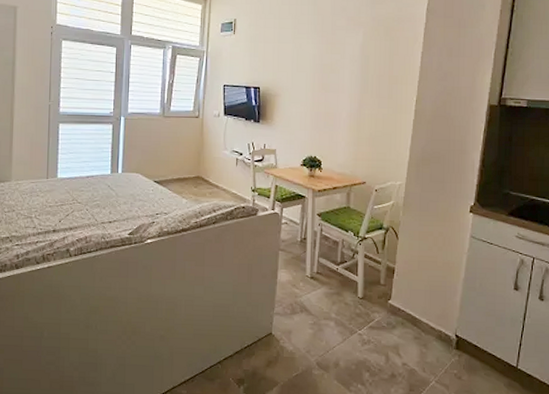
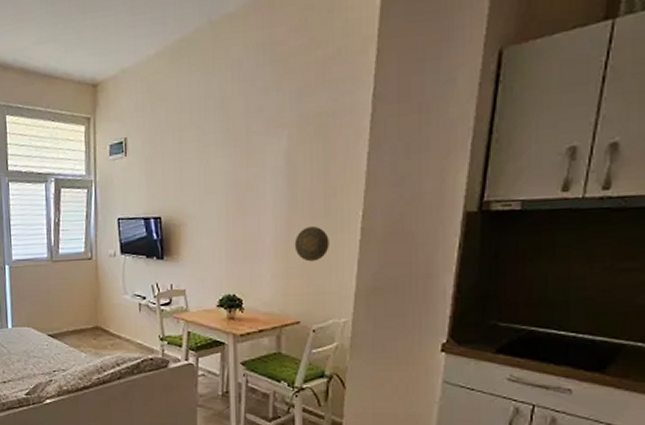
decorative plate: none [364,106,391,134] -> present [294,226,329,262]

